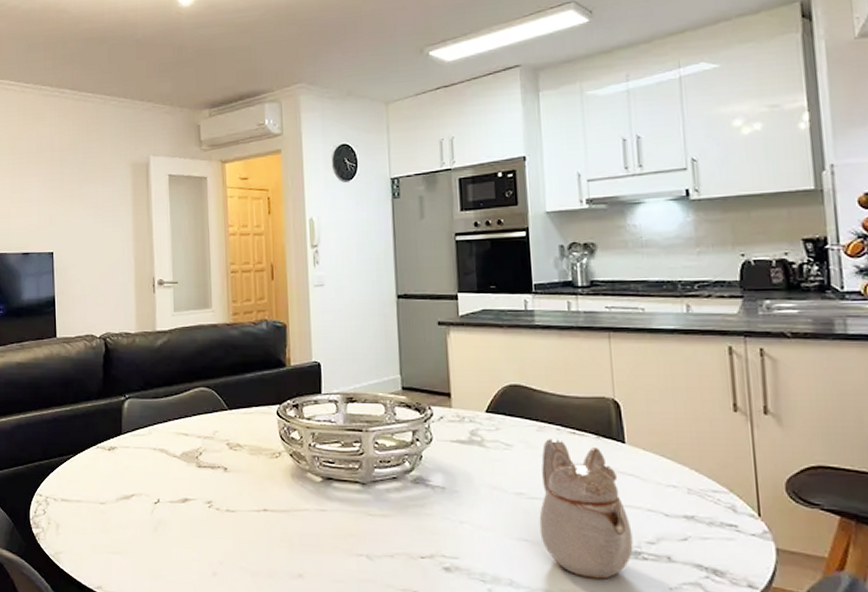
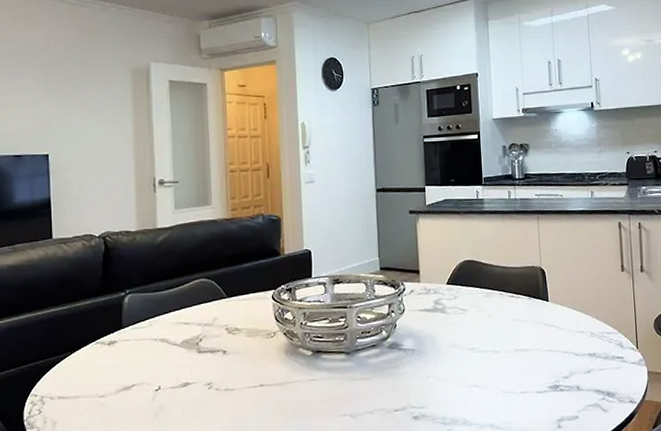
teapot: present [539,438,634,579] -> none [486,301,554,411]

